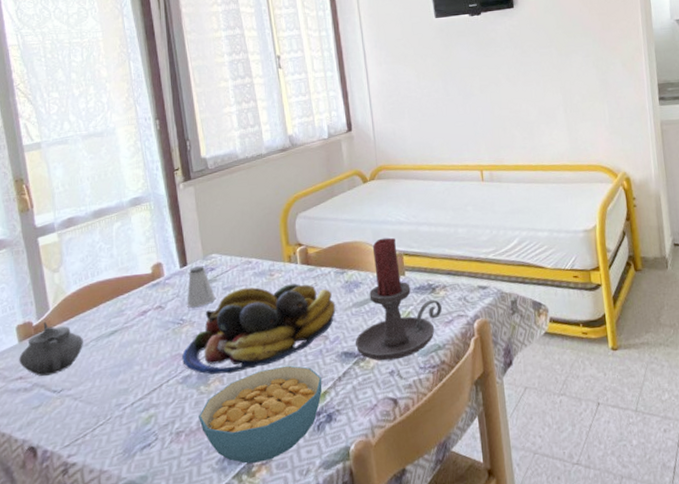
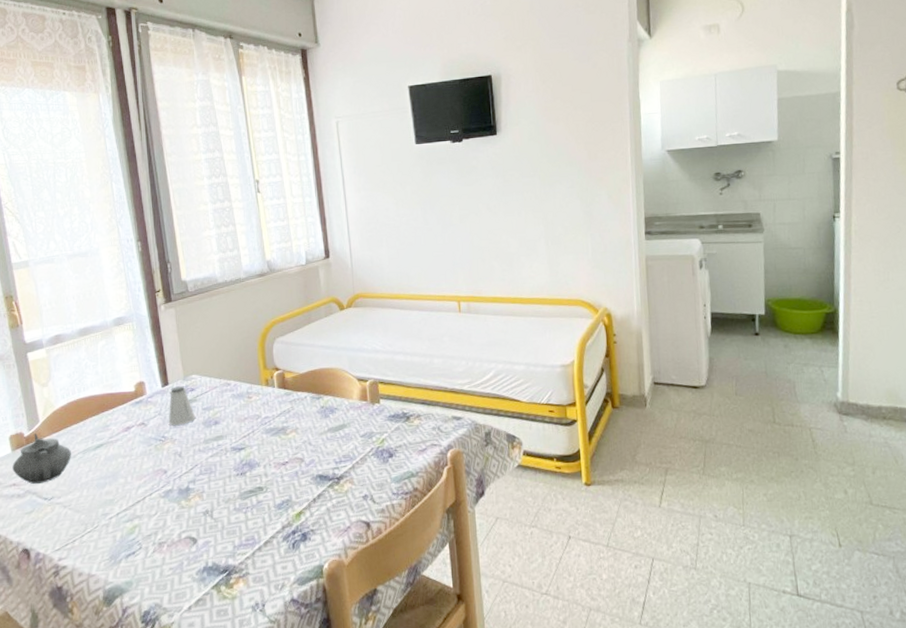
fruit bowl: present [182,283,336,374] -> none [164,407,312,490]
cereal bowl: present [199,365,323,464] -> none [180,485,298,576]
candle holder: present [355,237,442,361] -> none [329,365,416,485]

